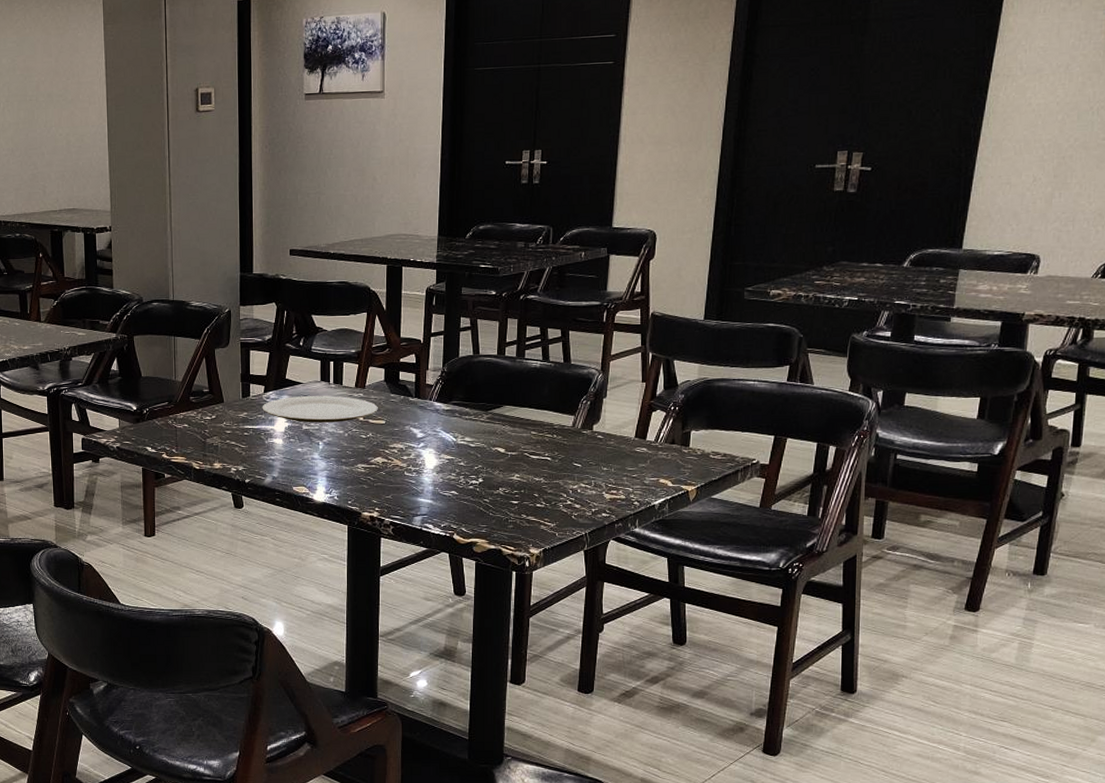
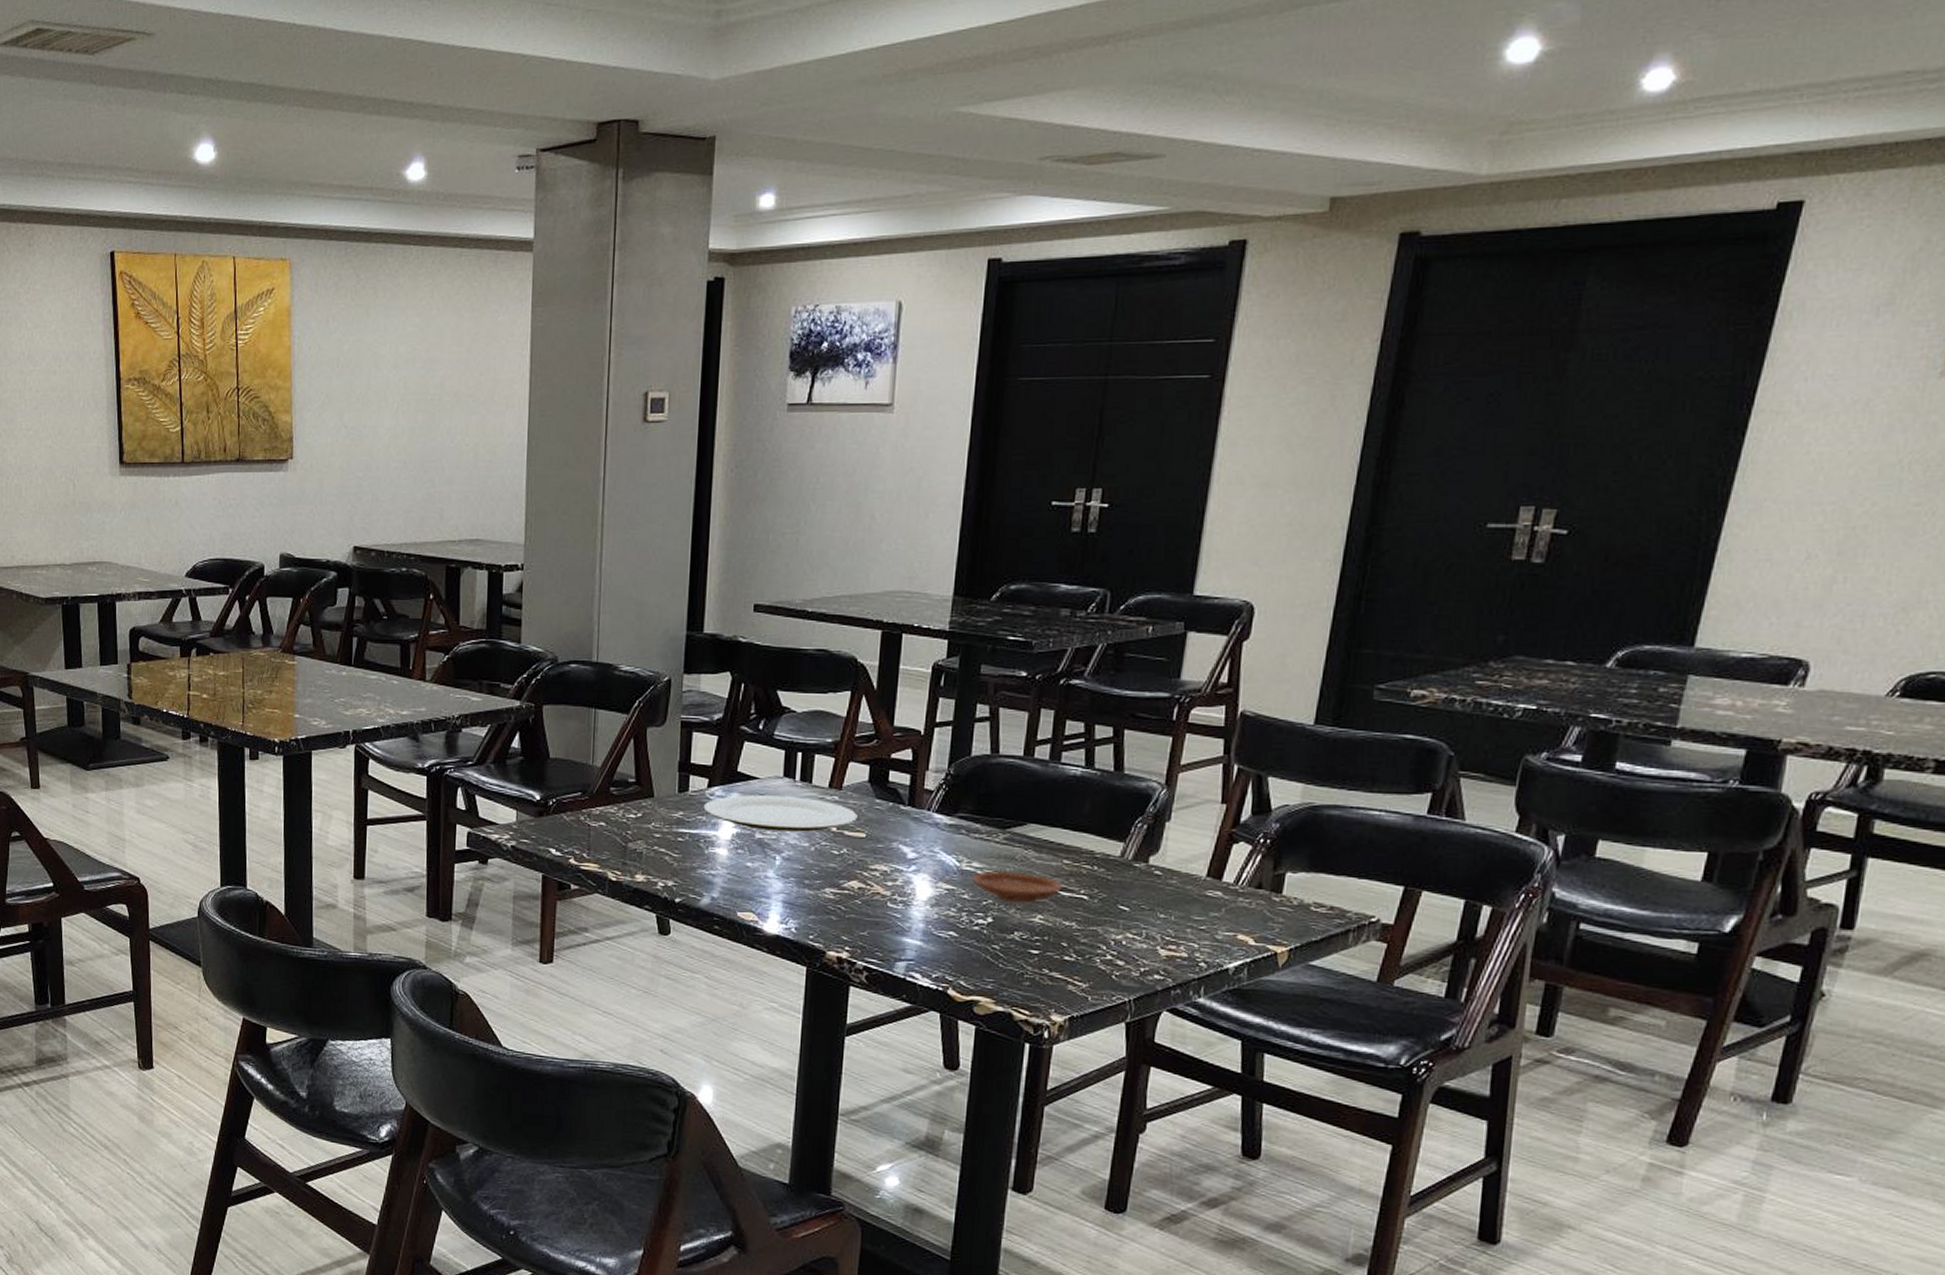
plate: none [466,443,532,466] -> present [972,870,1063,904]

